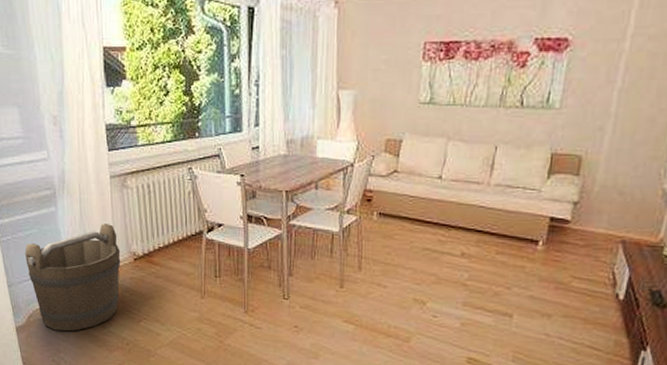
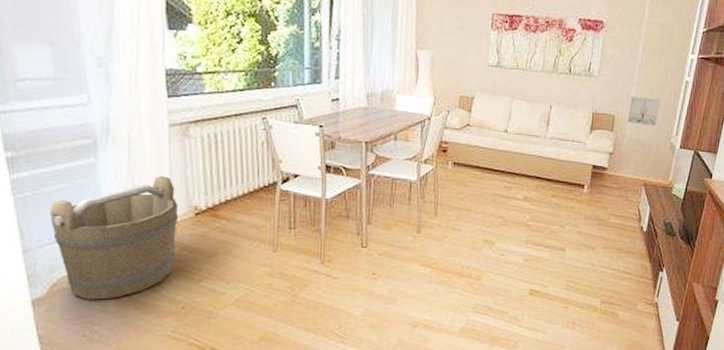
wall art: none [599,130,650,169] -> present [627,95,661,127]

